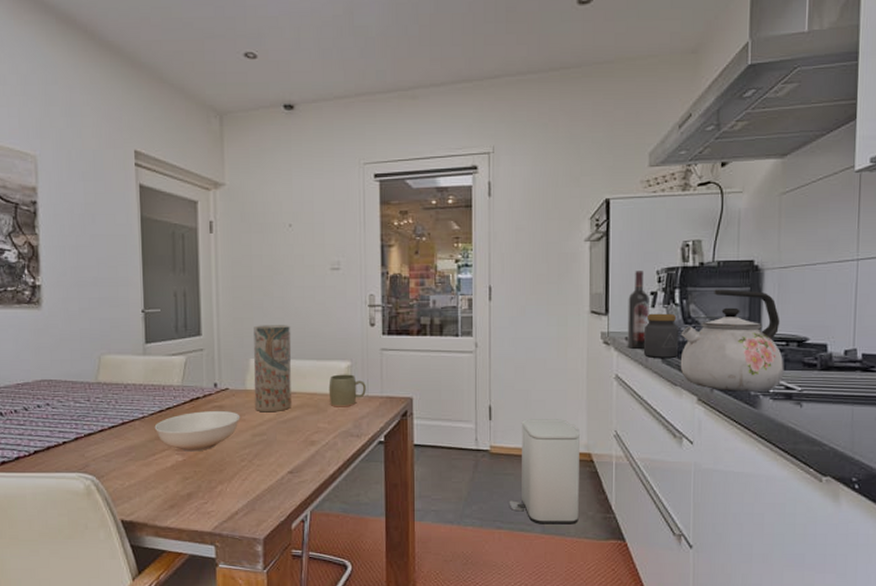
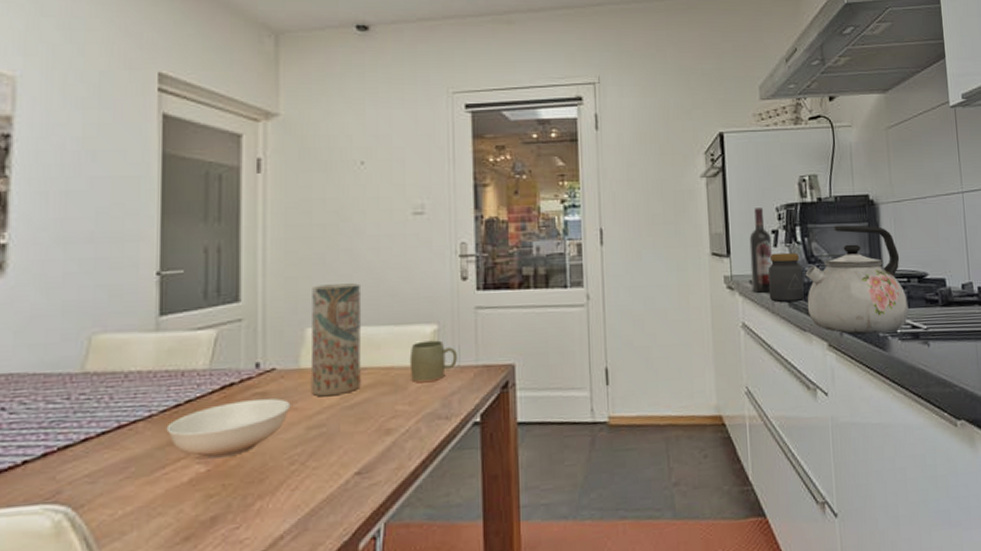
pedal bin: present [509,419,580,525] -> none [633,378,713,508]

